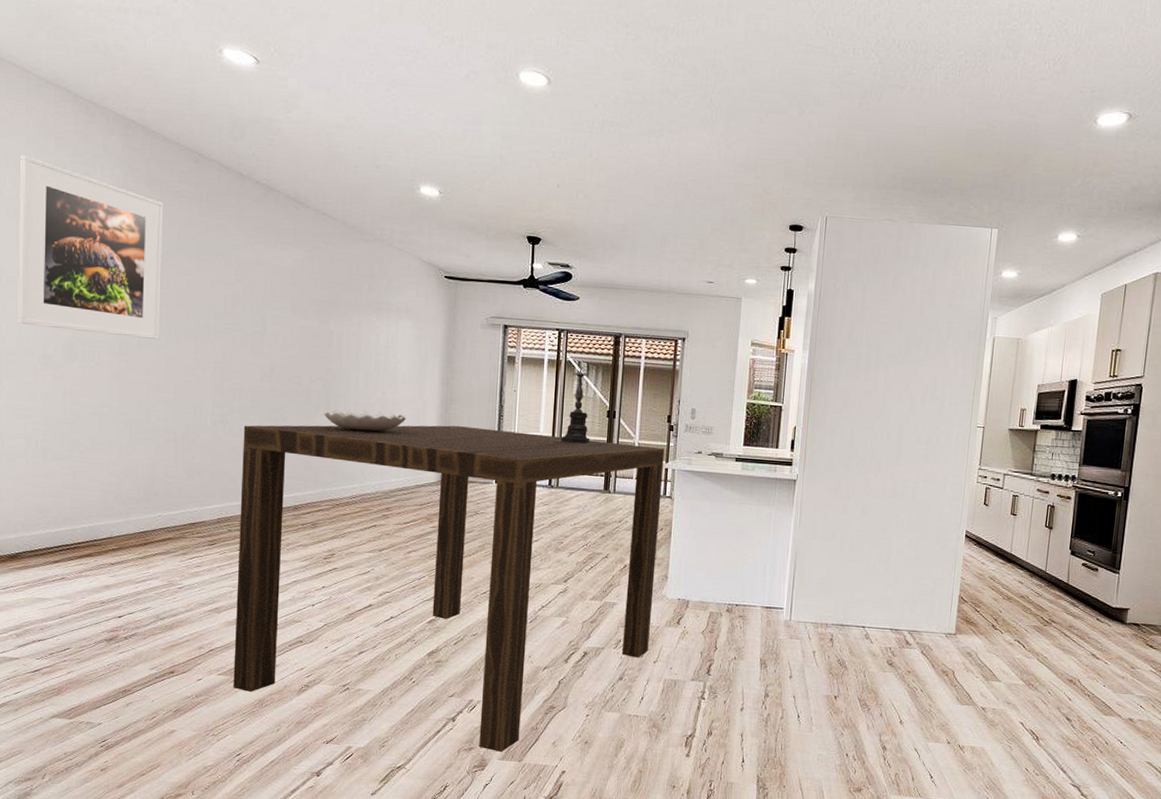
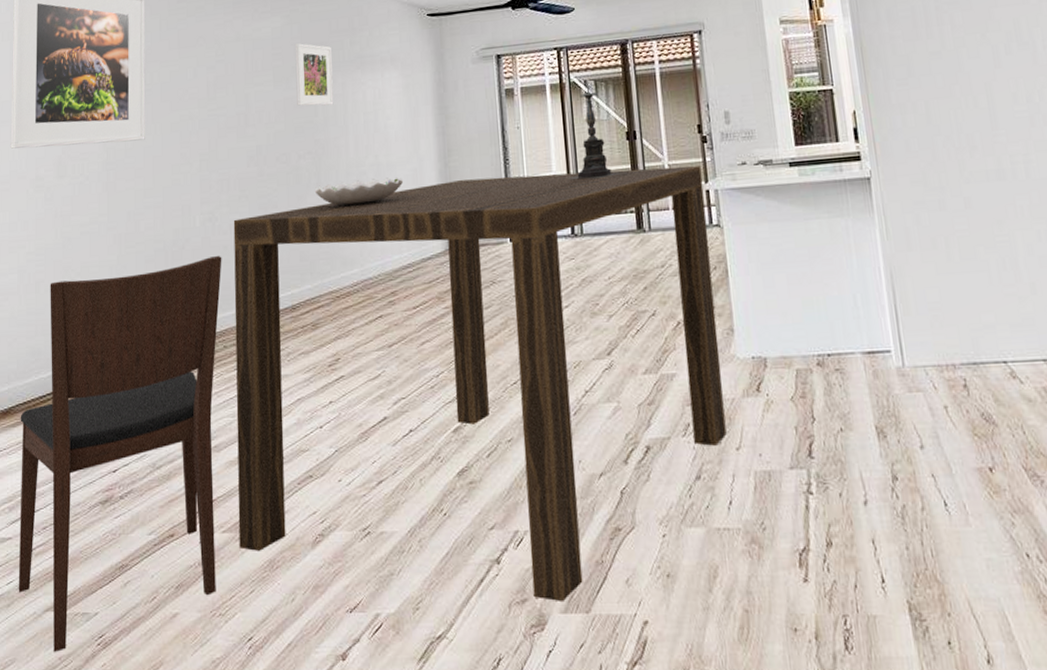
chair: none [25,451,231,749] -> present [18,255,222,652]
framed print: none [313,279,350,341] -> present [295,43,334,106]

